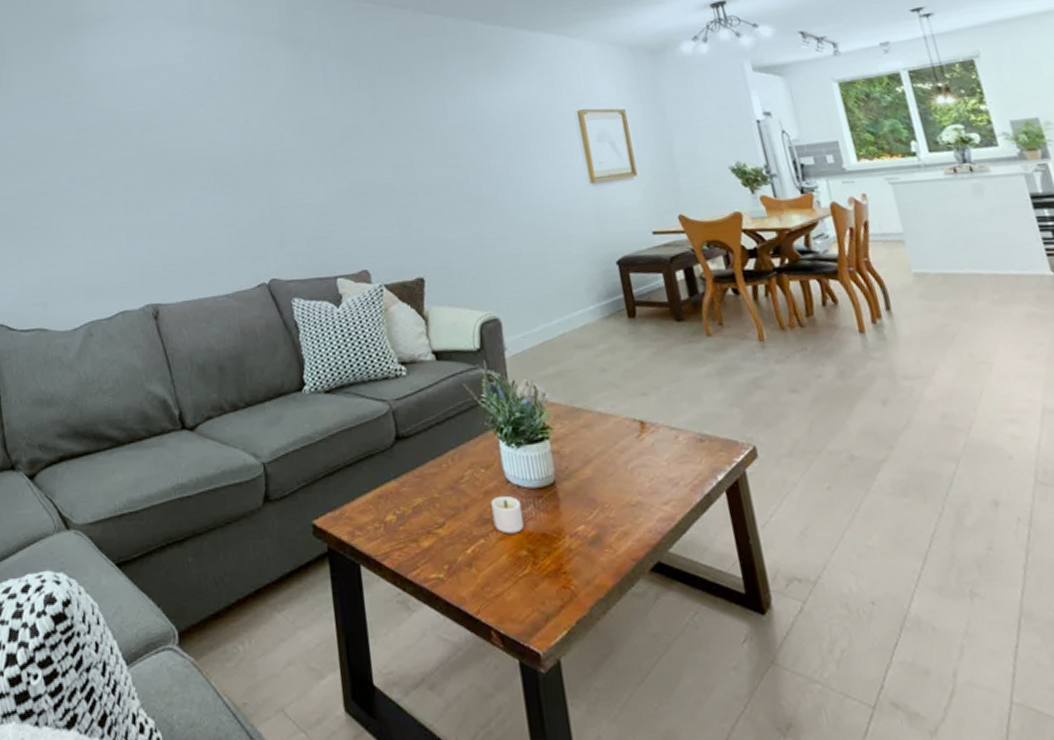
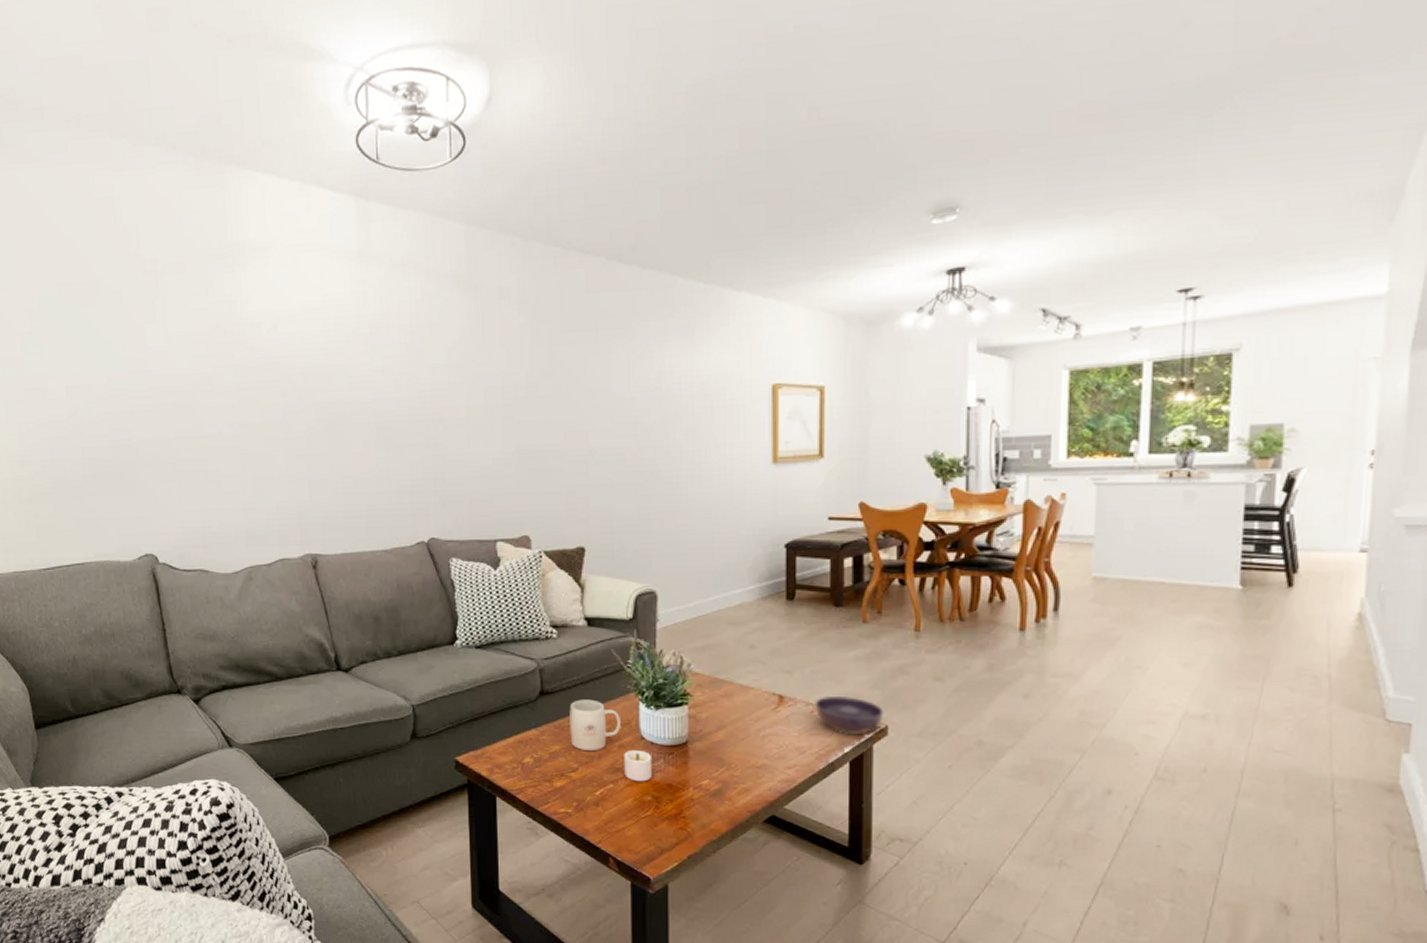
mug: none [427,441,484,502] -> present [569,699,622,752]
bowl: none [676,415,749,459] -> present [814,695,884,734]

